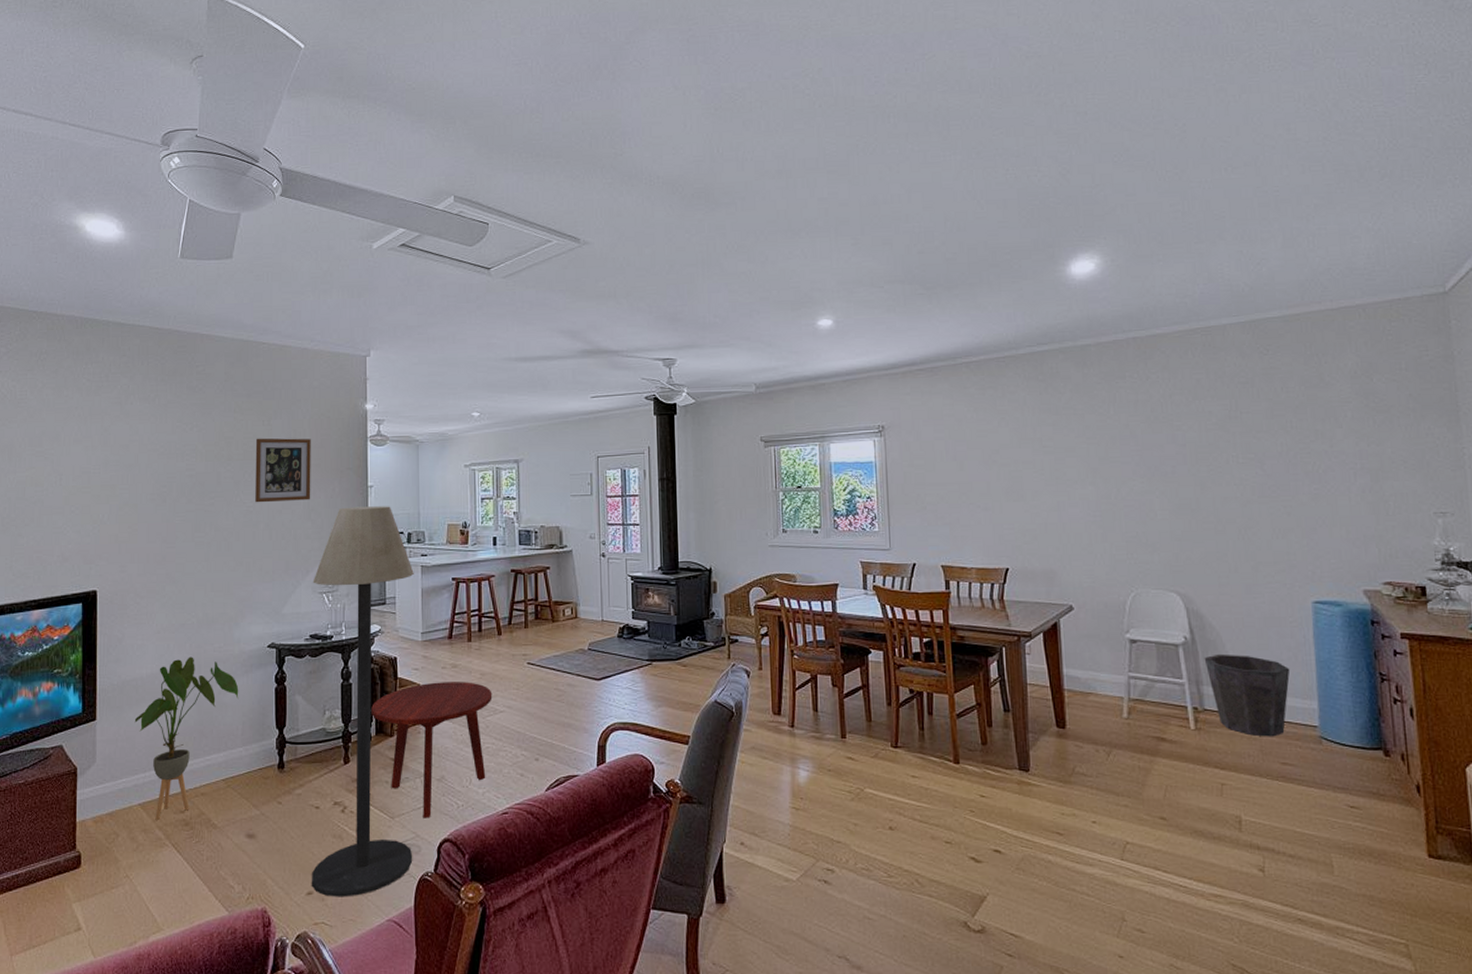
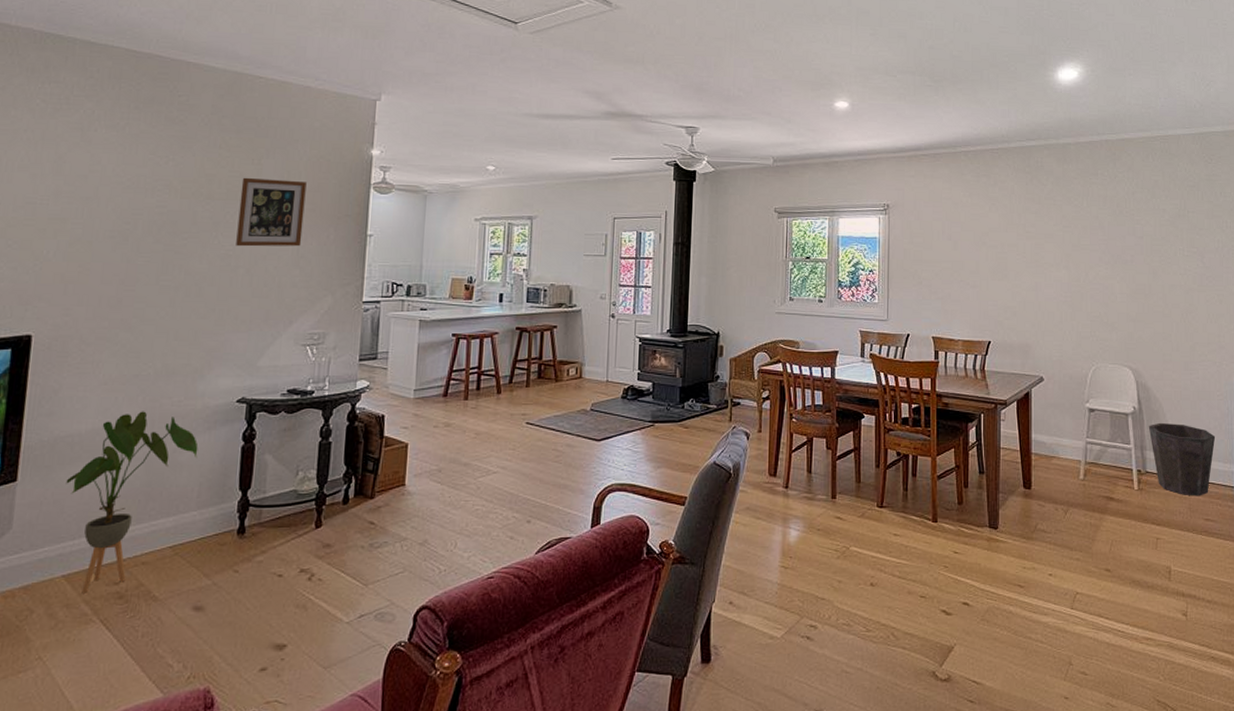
floor lamp: present [311,506,414,897] -> none [265,255,411,673]
side table: present [371,682,493,818] -> none [351,441,487,585]

